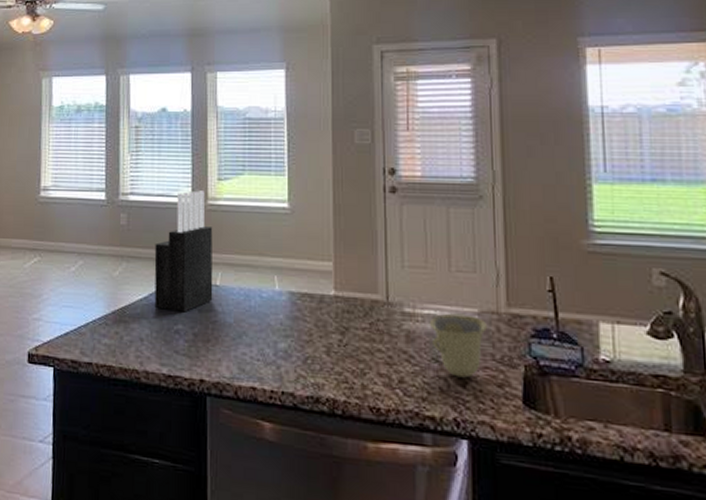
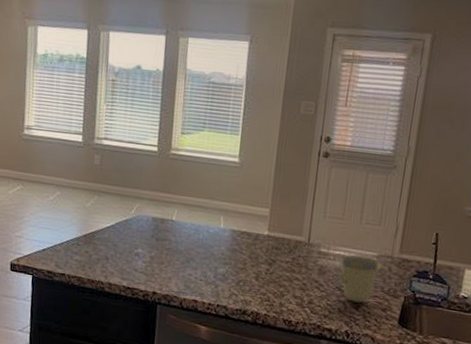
knife block: present [154,190,213,312] -> none [119,141,174,240]

